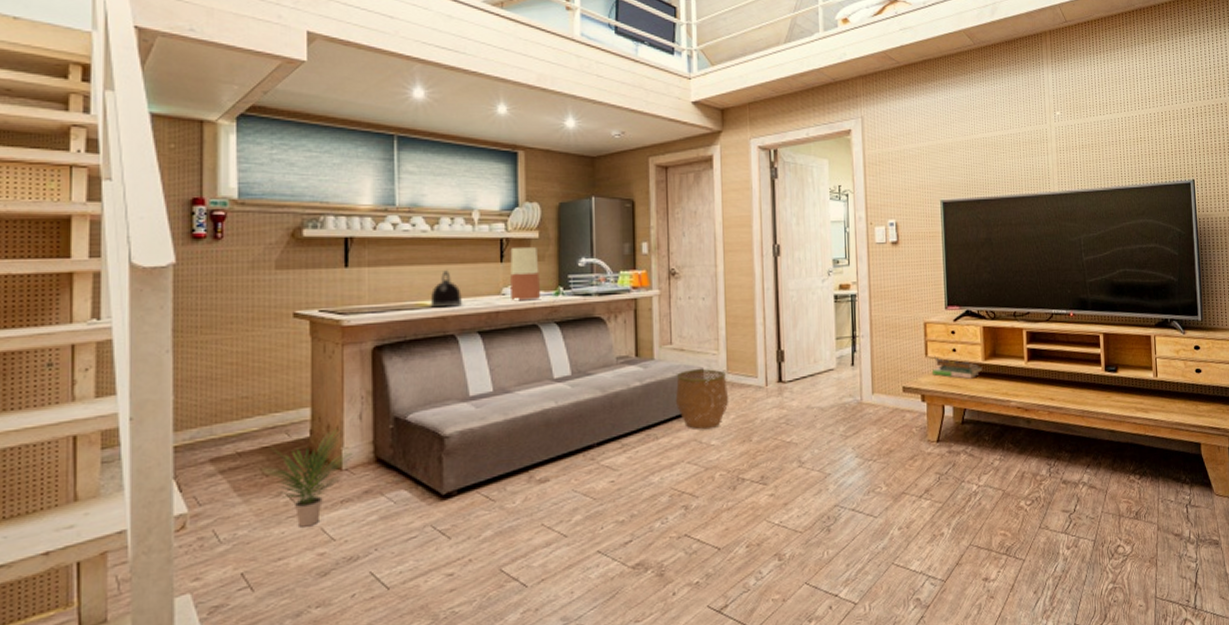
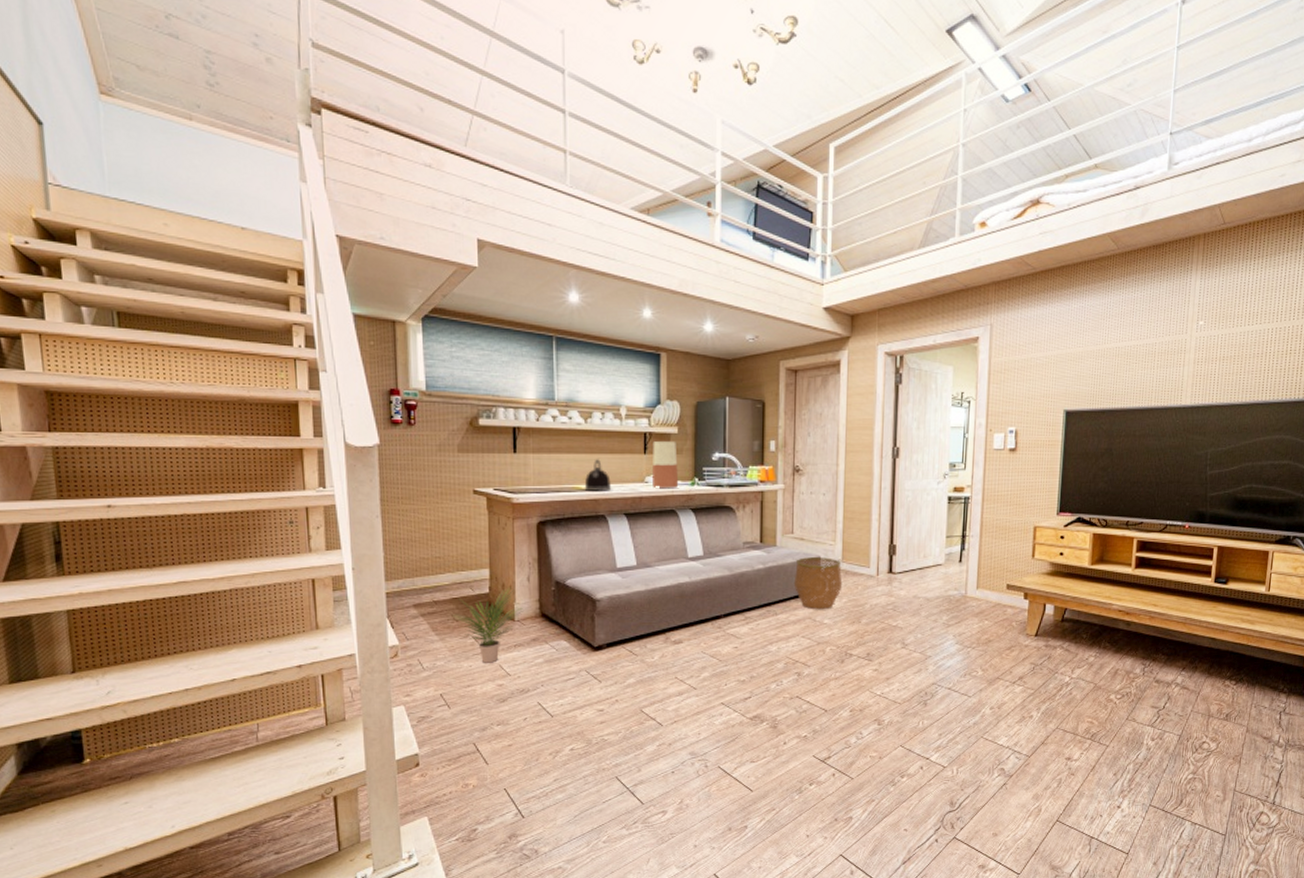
books: present [932,356,983,379] -> none [1038,558,1088,581]

